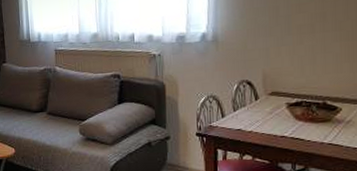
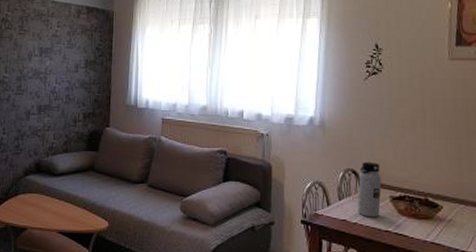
water bottle: none [253,72,277,125] -> present [358,162,382,218]

